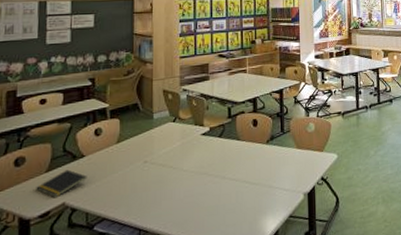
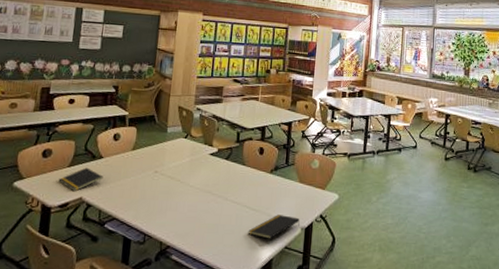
notepad: none [250,183,302,211] -> present [248,215,300,239]

